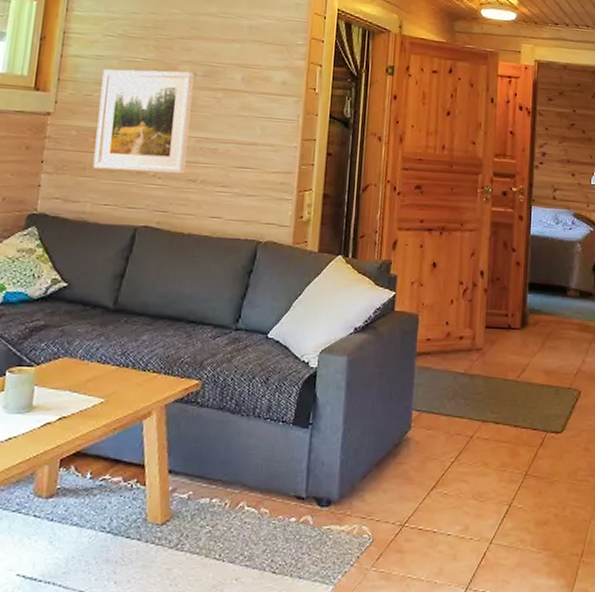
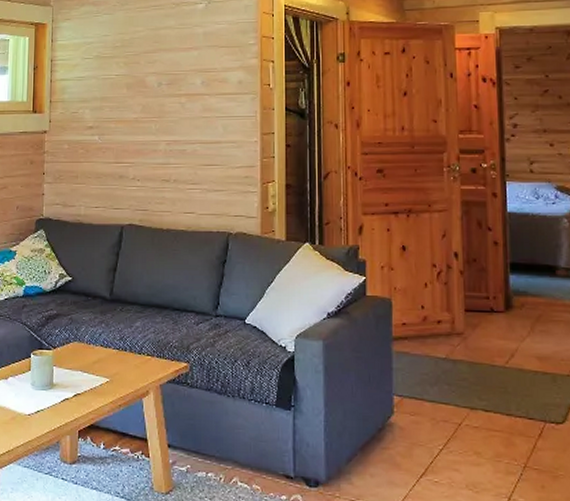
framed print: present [93,69,194,174] -> none [83,81,160,177]

